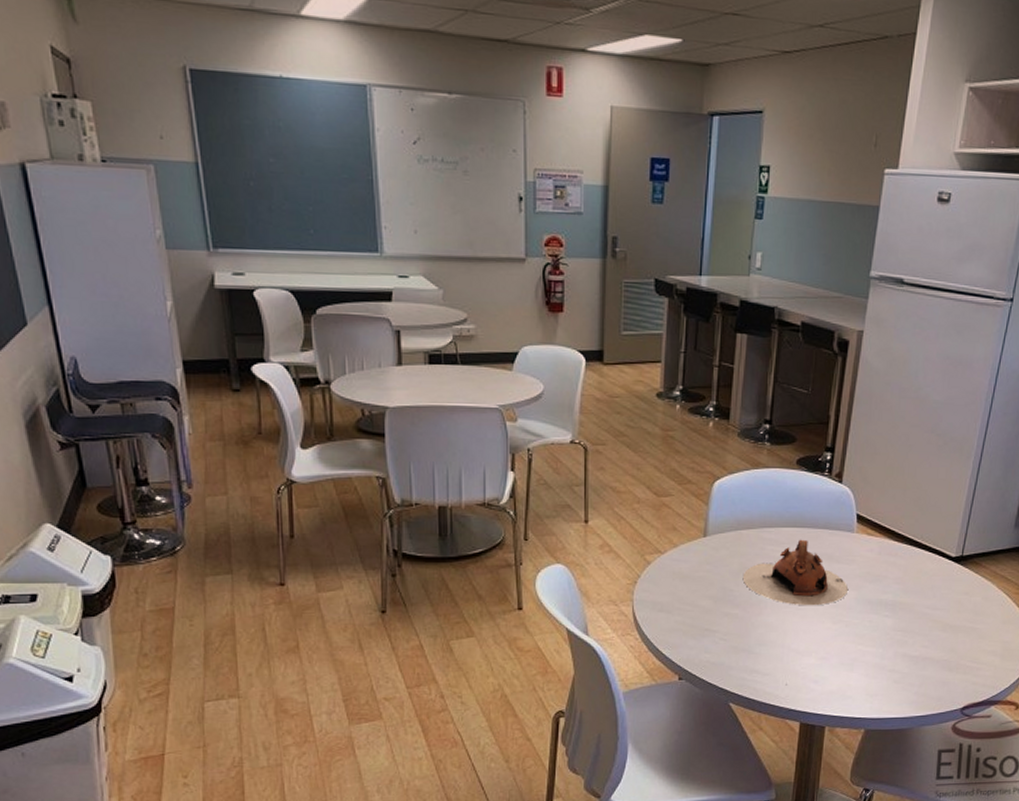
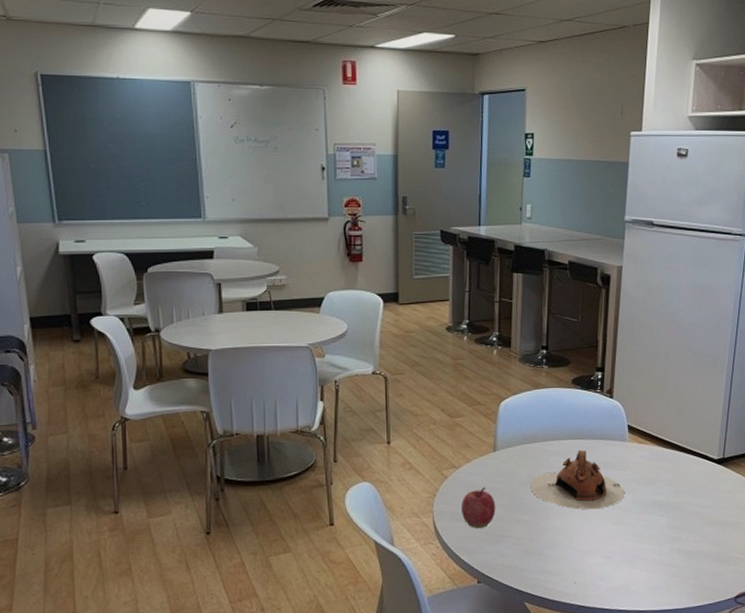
apple: none [664,576,703,620] -> present [460,487,496,528]

